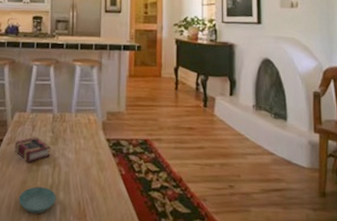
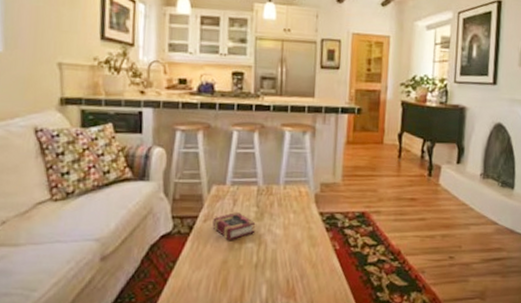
saucer: present [18,186,56,214] -> none [218,265,262,295]

